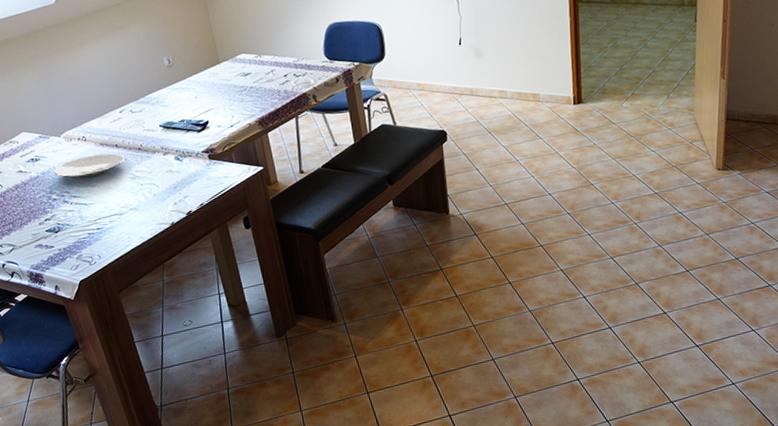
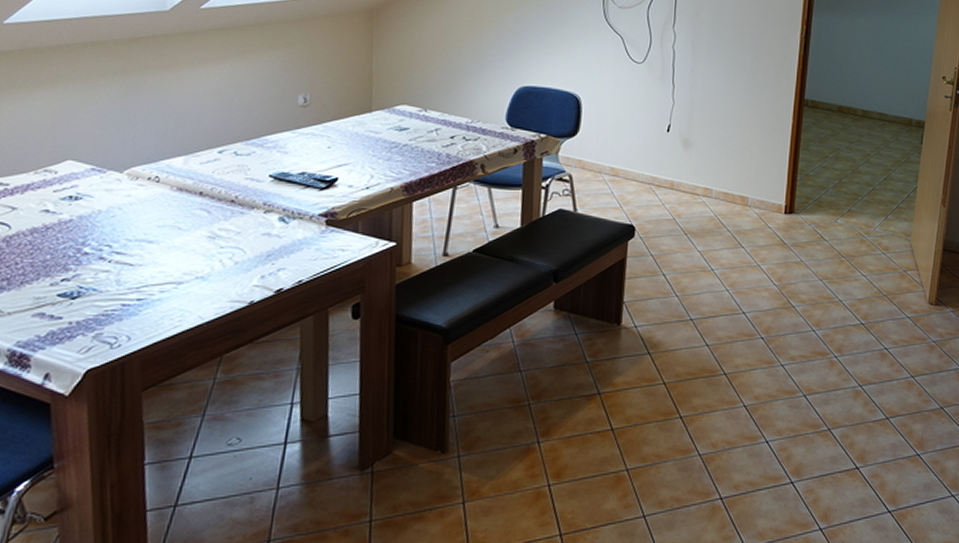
plate: present [54,153,125,178] -> none [97,201,209,230]

